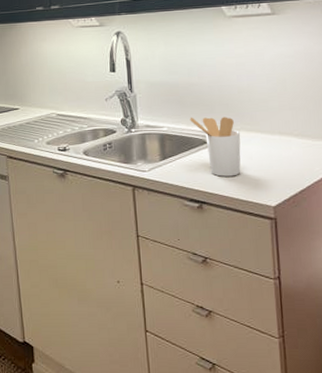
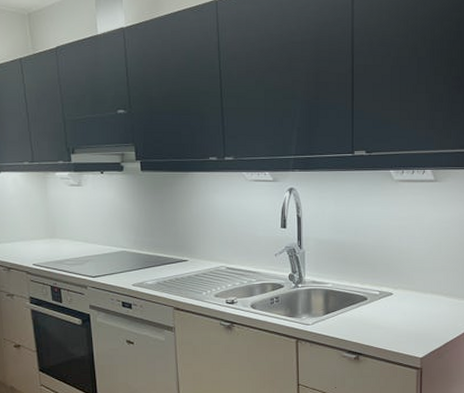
utensil holder: present [190,117,241,177] -> none [353,274,398,331]

